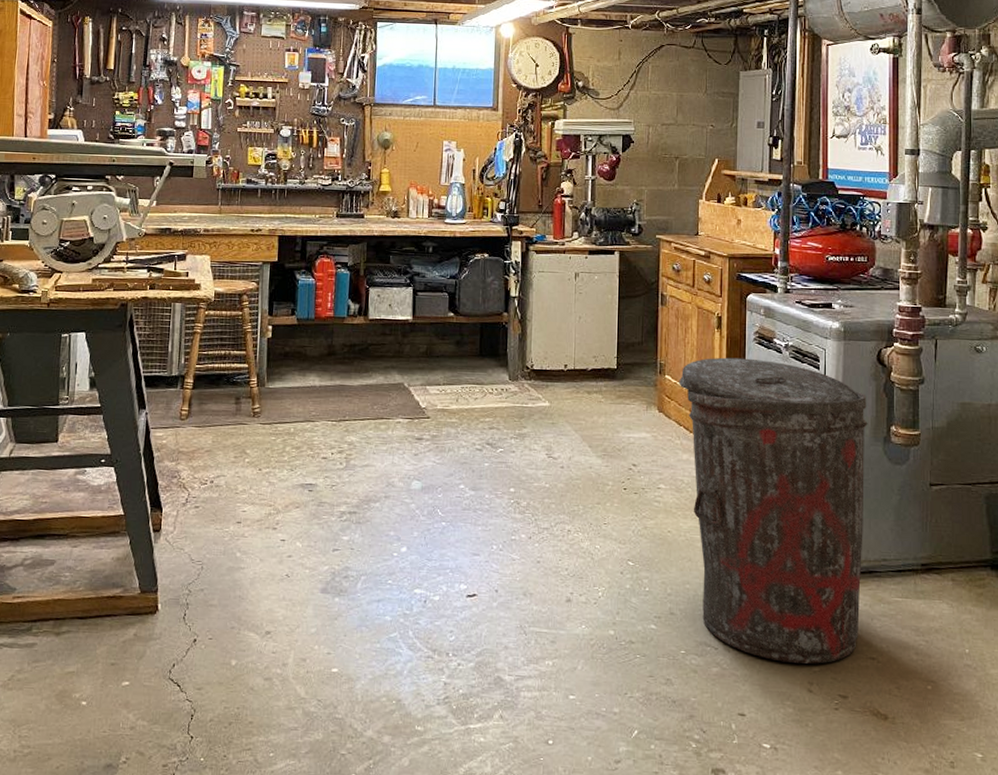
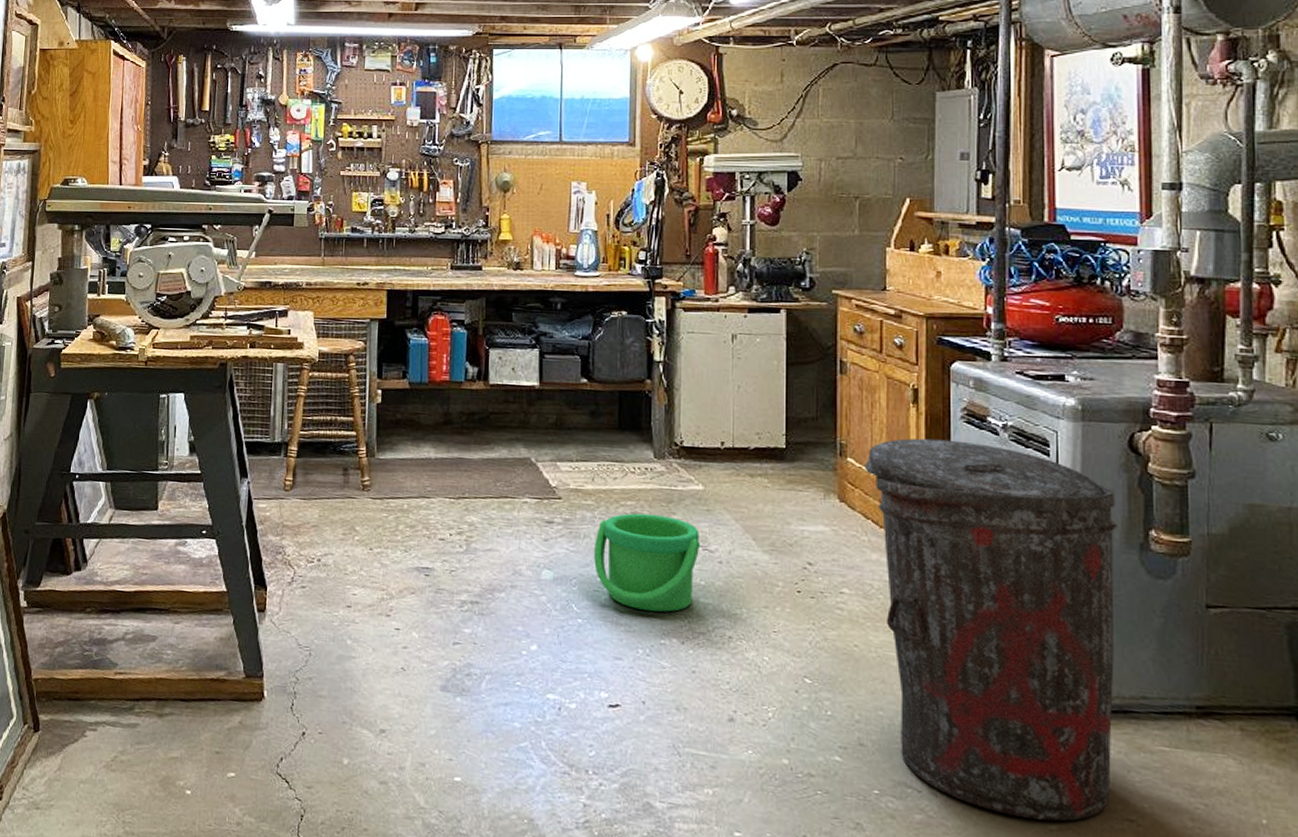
bucket: none [457,428,546,513] -> present [594,513,701,613]

